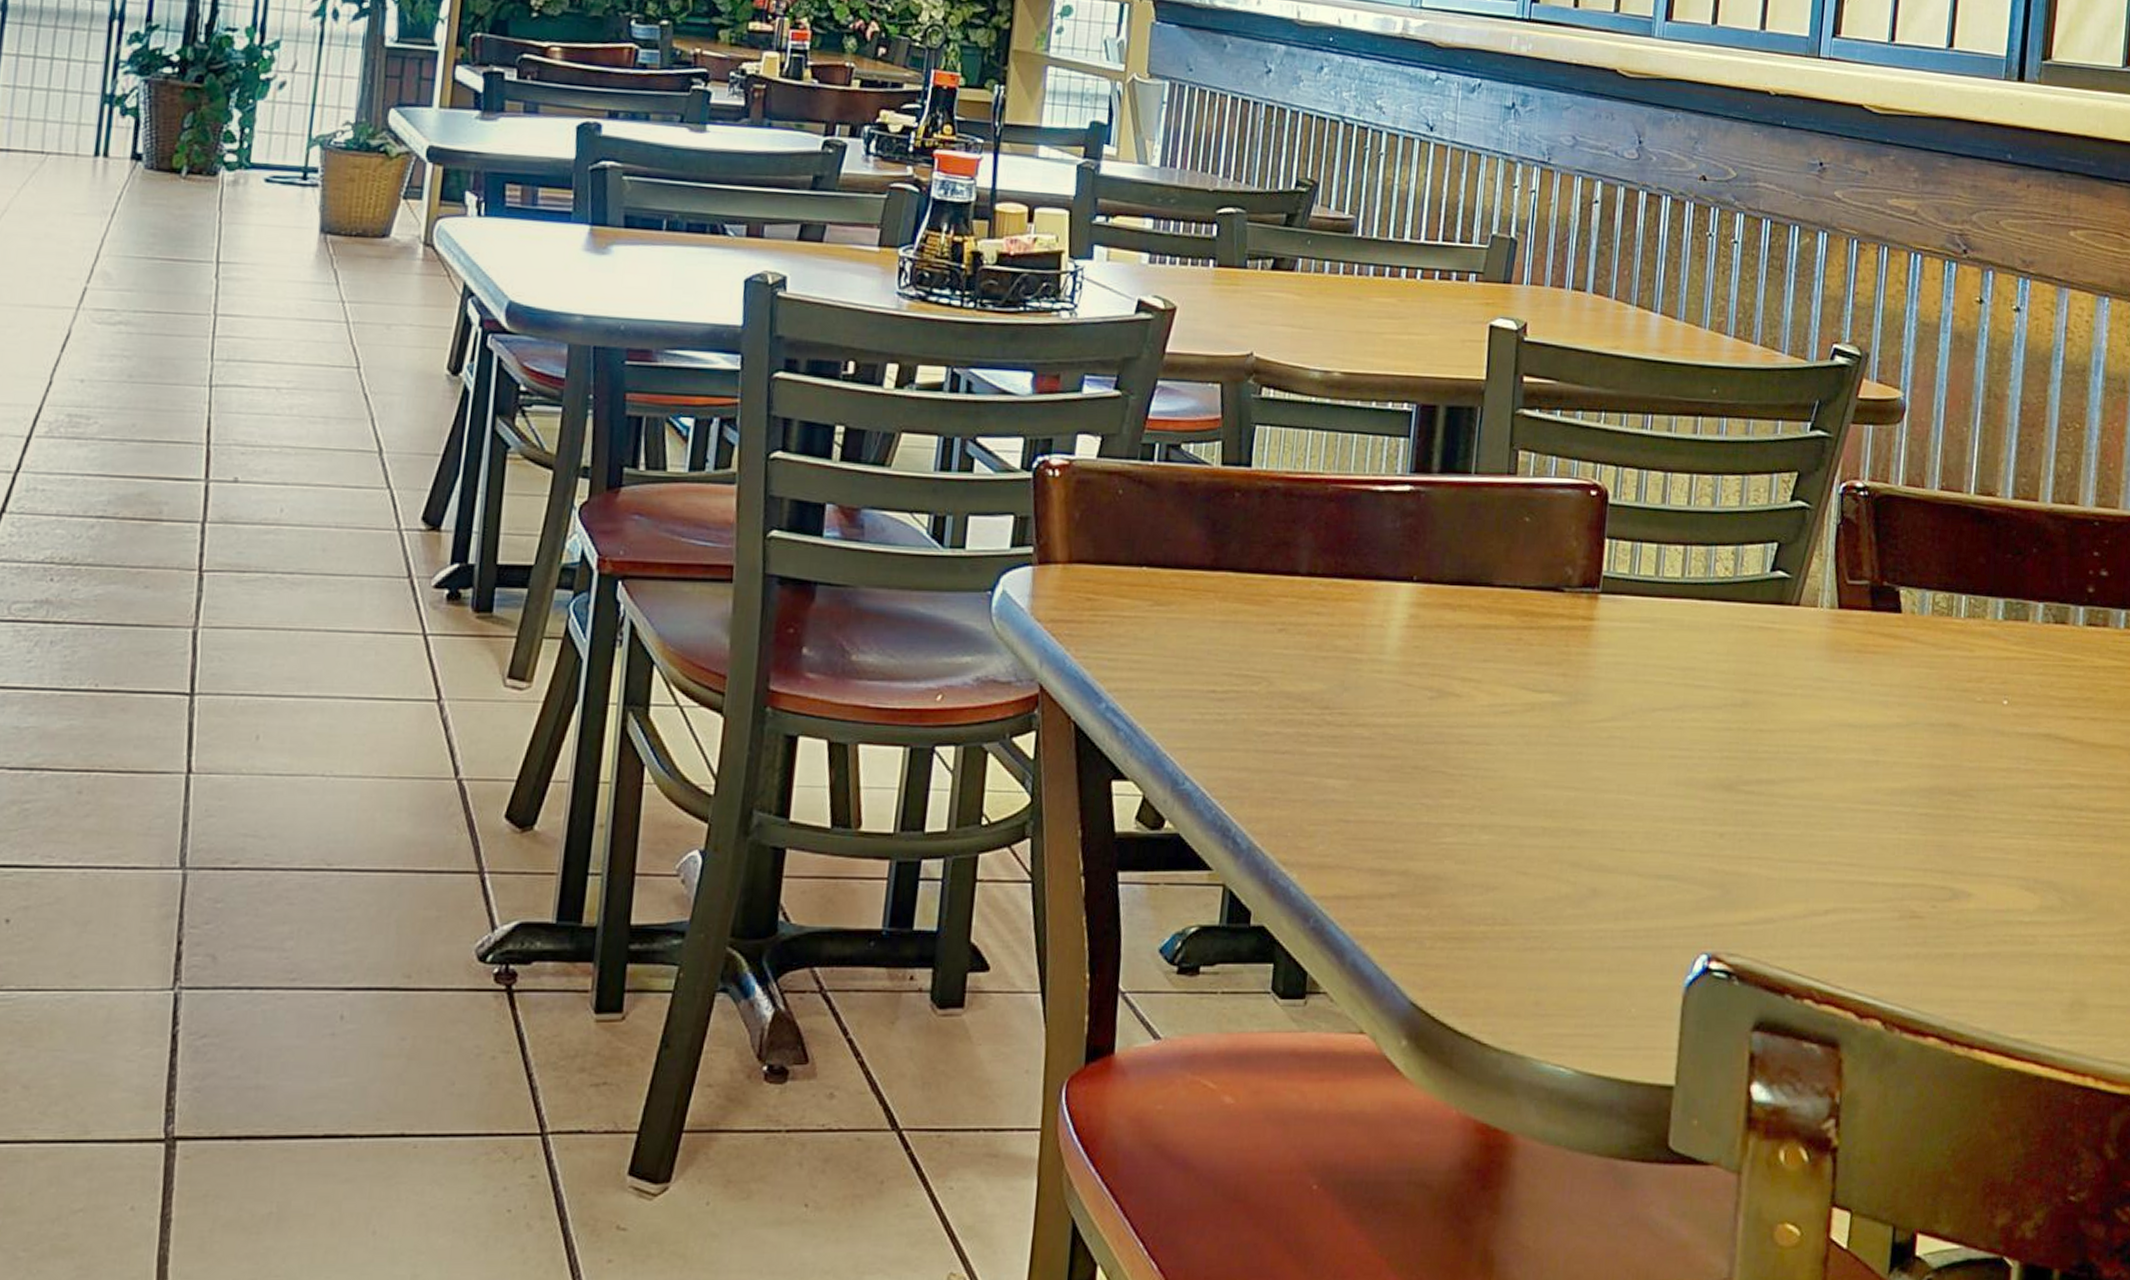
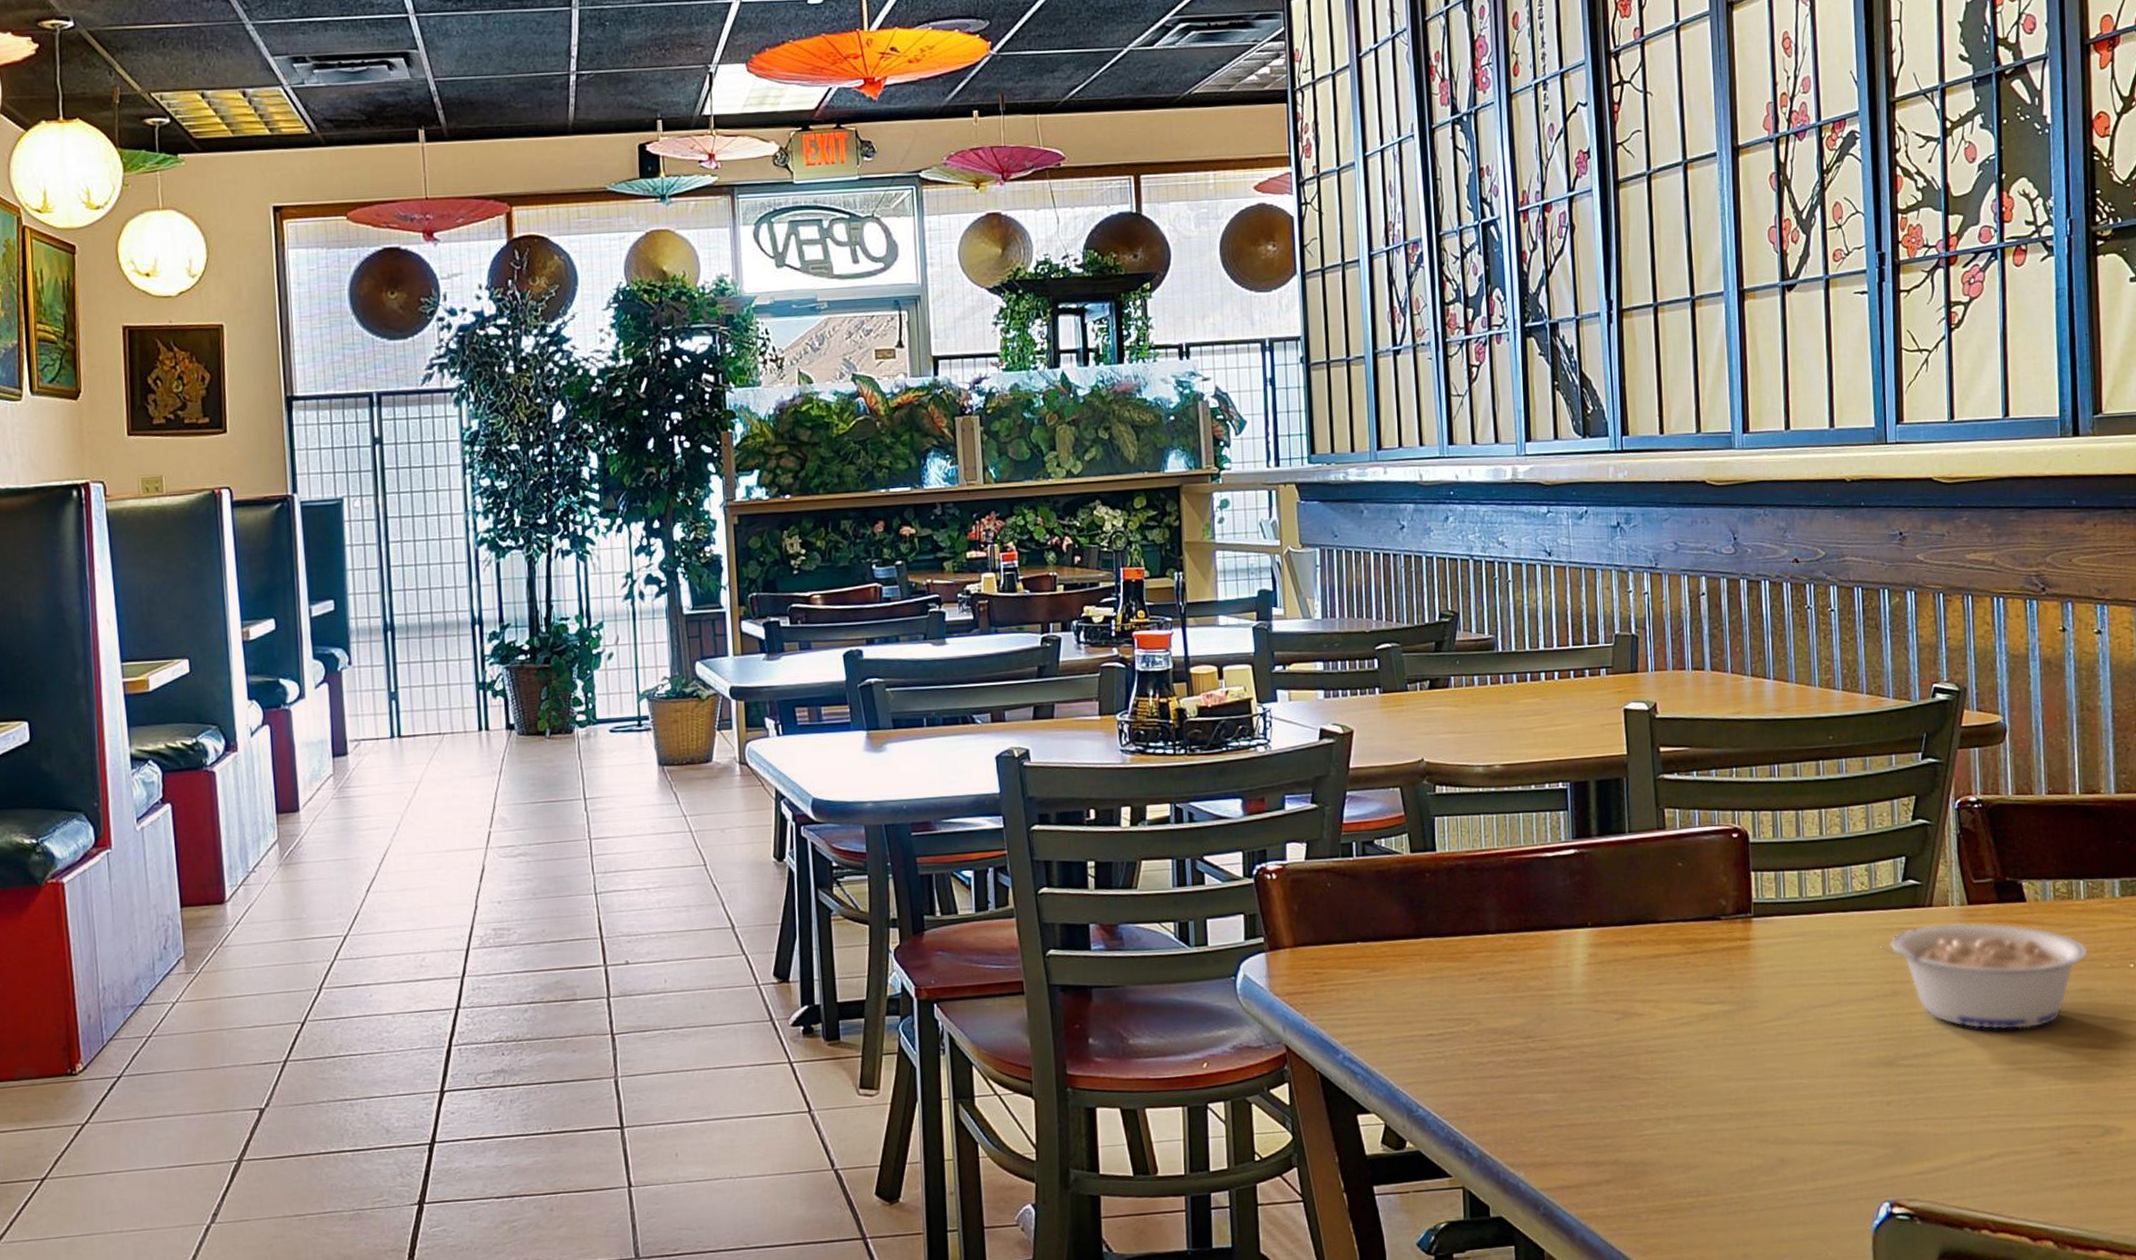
legume: none [1734,627,1962,764] -> present [1878,922,2089,1030]

